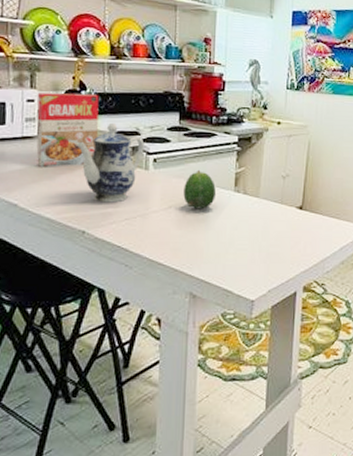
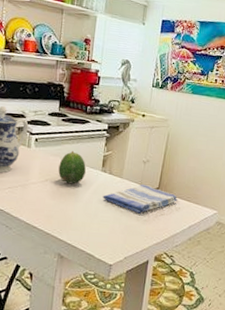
dish towel: none [238,203,325,238] -> present [102,184,178,214]

